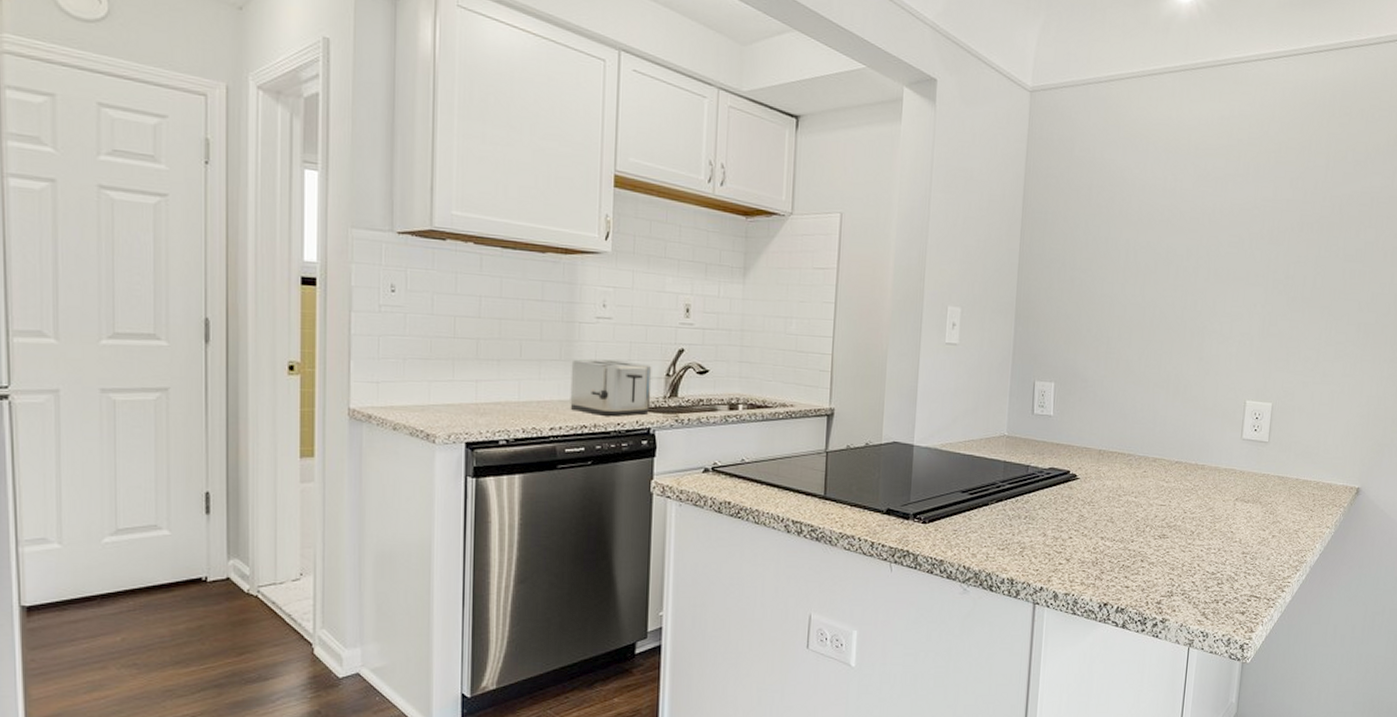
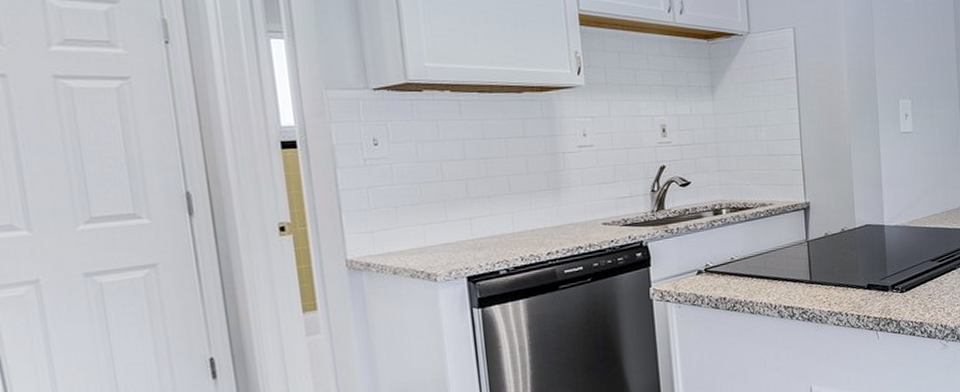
toaster: present [570,359,652,417] -> none [559,183,640,236]

